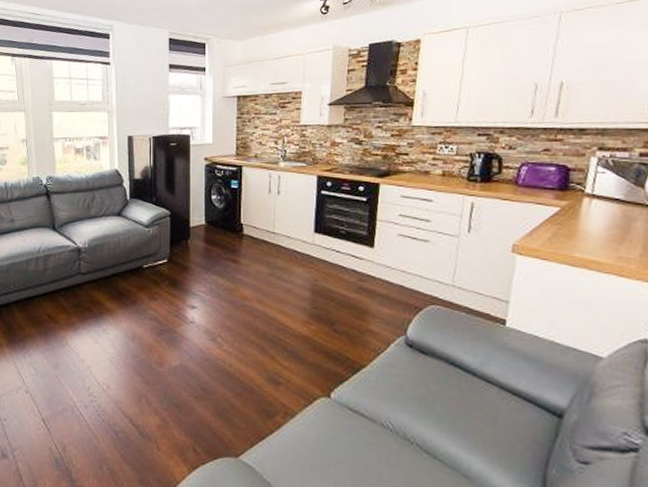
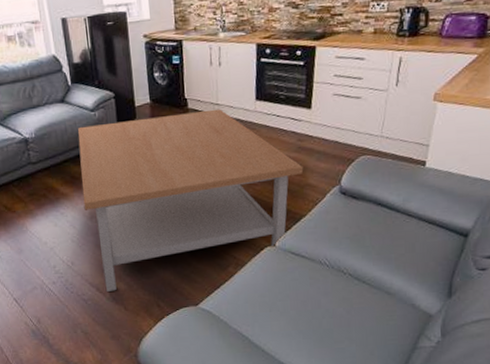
coffee table: none [127,237,365,426] -> present [78,109,304,292]

